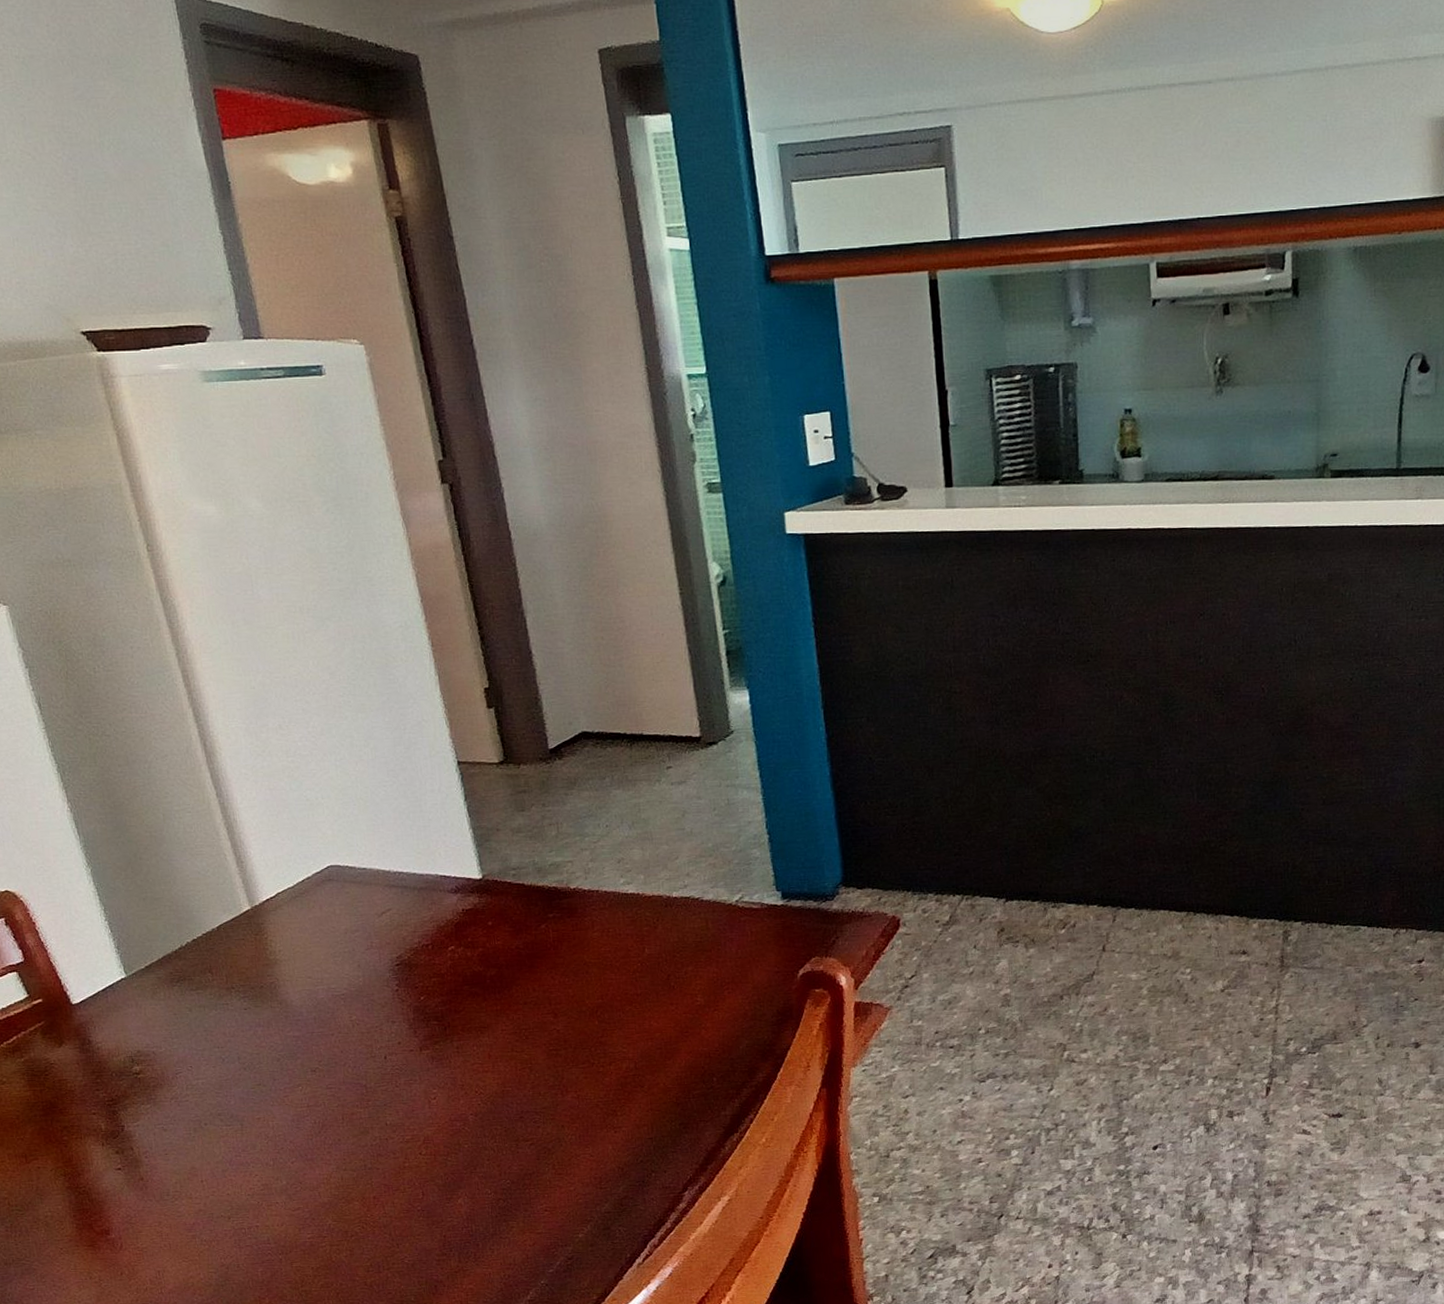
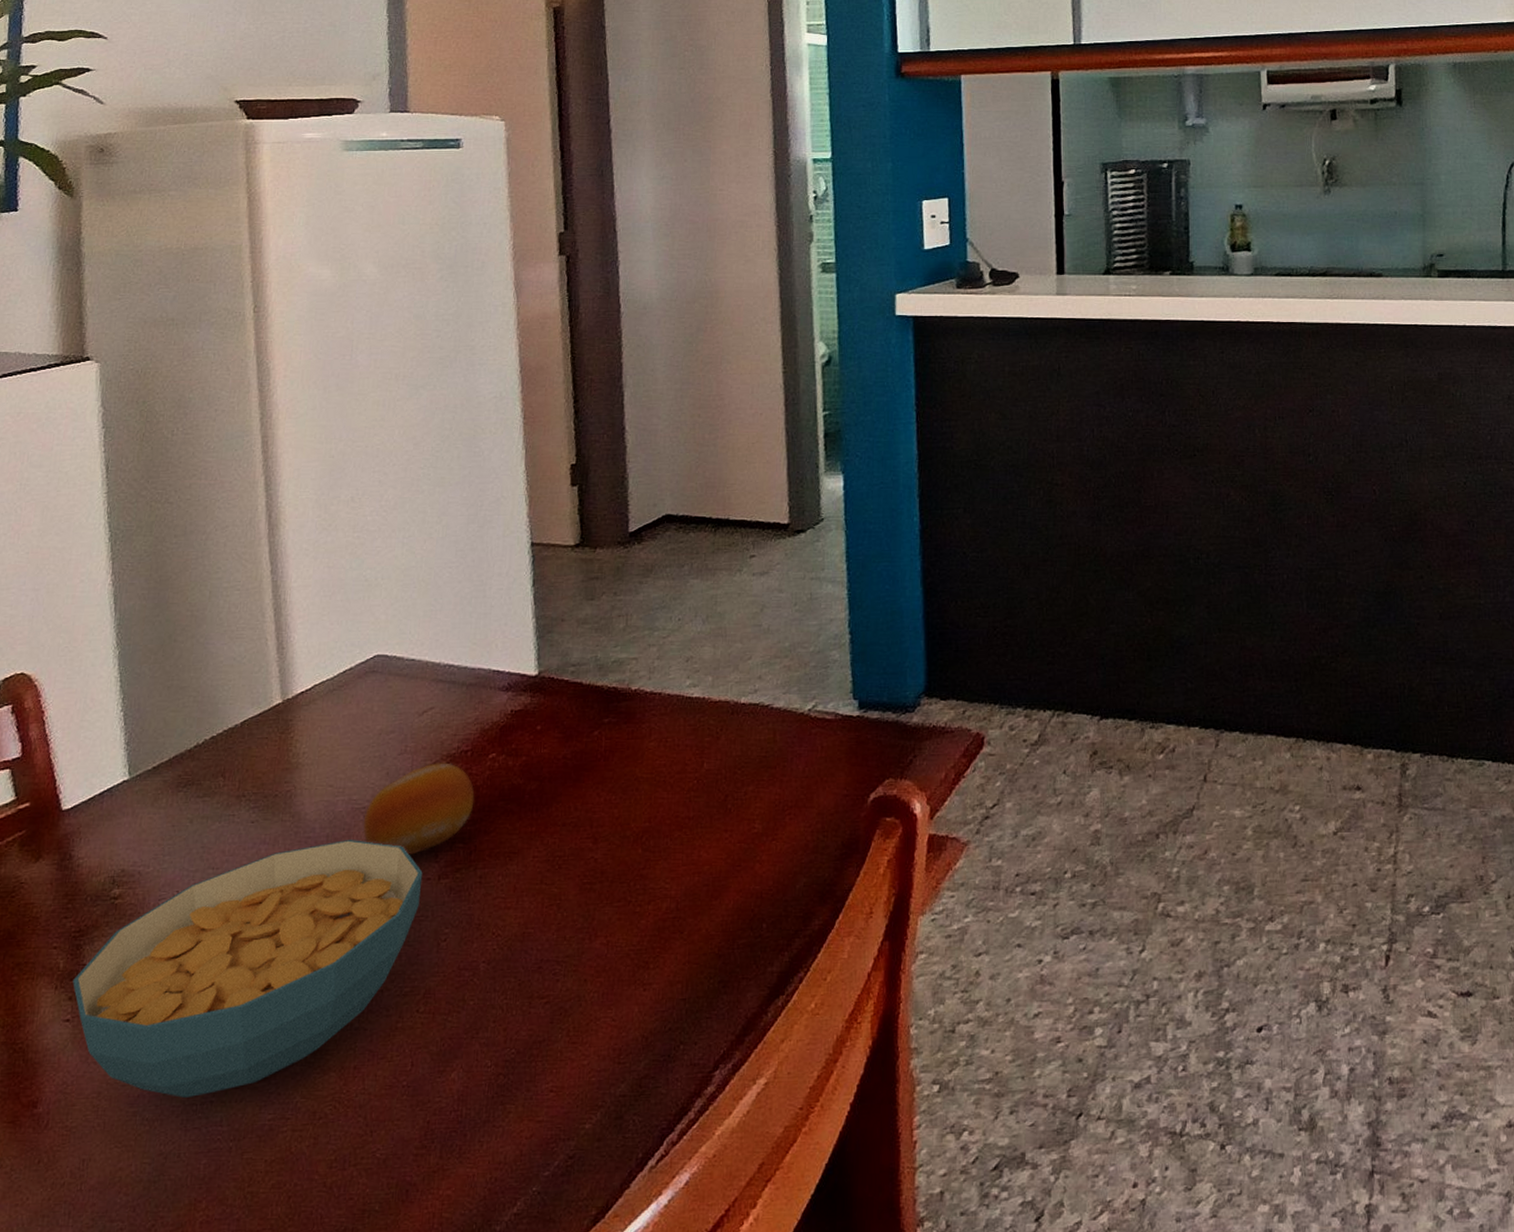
cereal bowl: none [116,1020,407,1224] -> present [73,839,423,1098]
fruit: none [344,955,442,1032] -> present [363,762,475,855]

